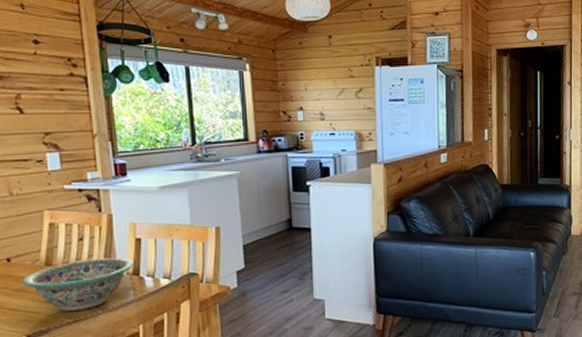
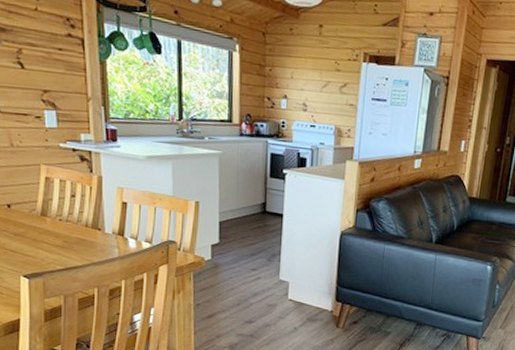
decorative bowl: present [22,257,134,311] -> none [20,215,120,260]

